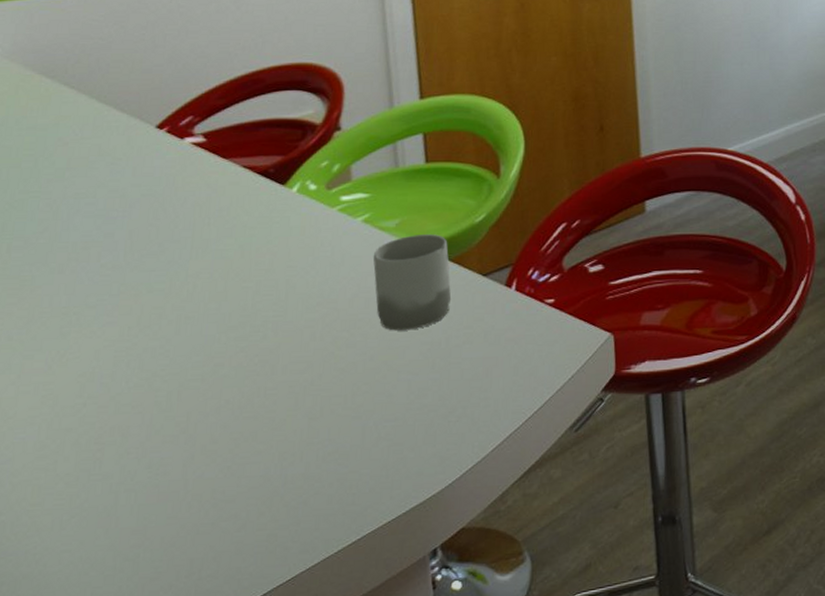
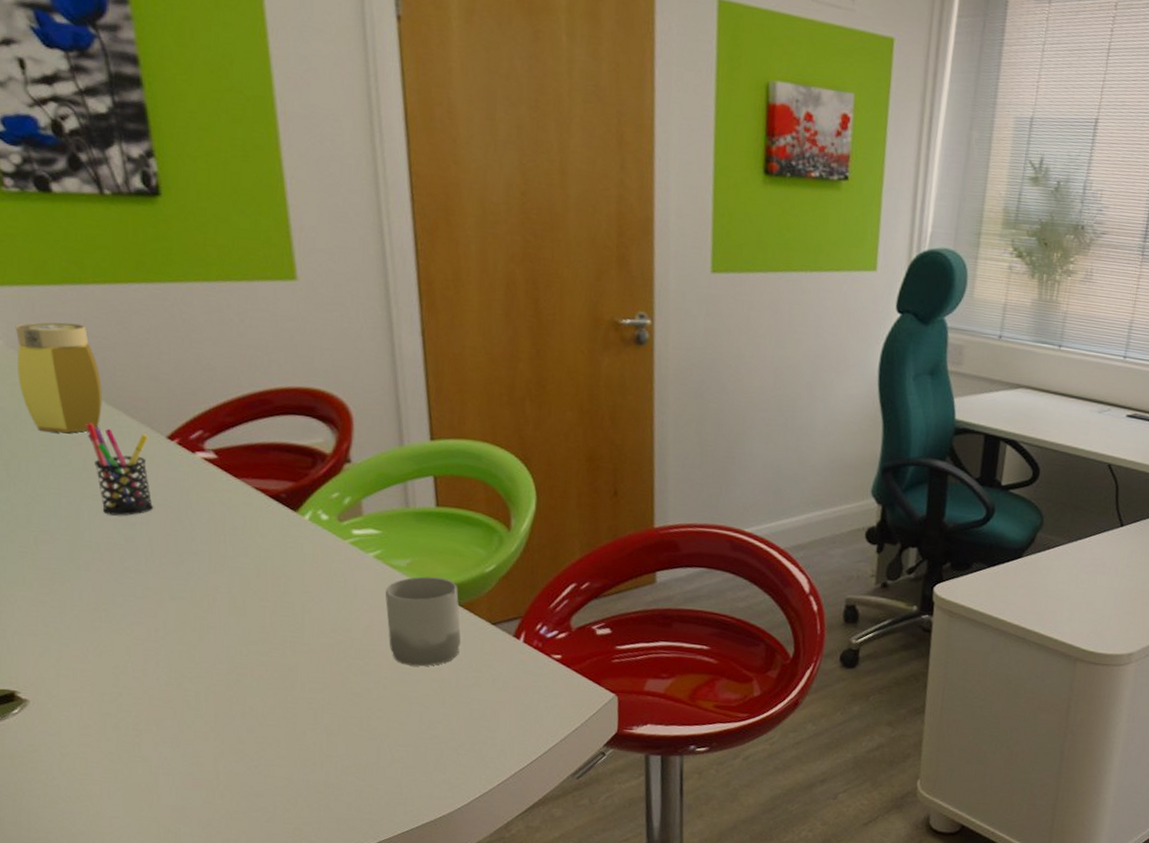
jar: none [8,28,94,135] -> present [15,322,102,434]
pen holder: none [73,122,138,212] -> present [85,423,154,516]

